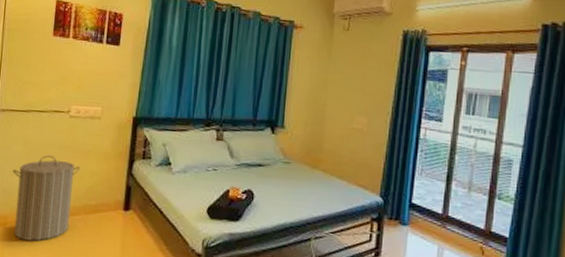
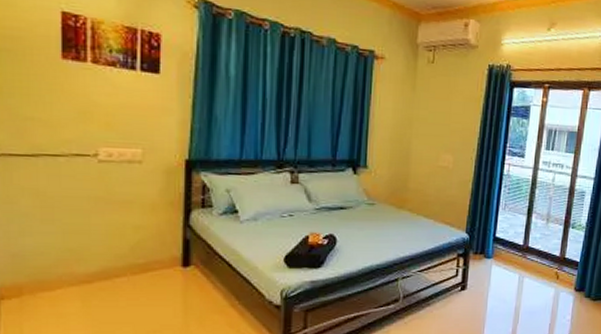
laundry hamper: present [12,155,80,241] -> none [21,208,119,311]

